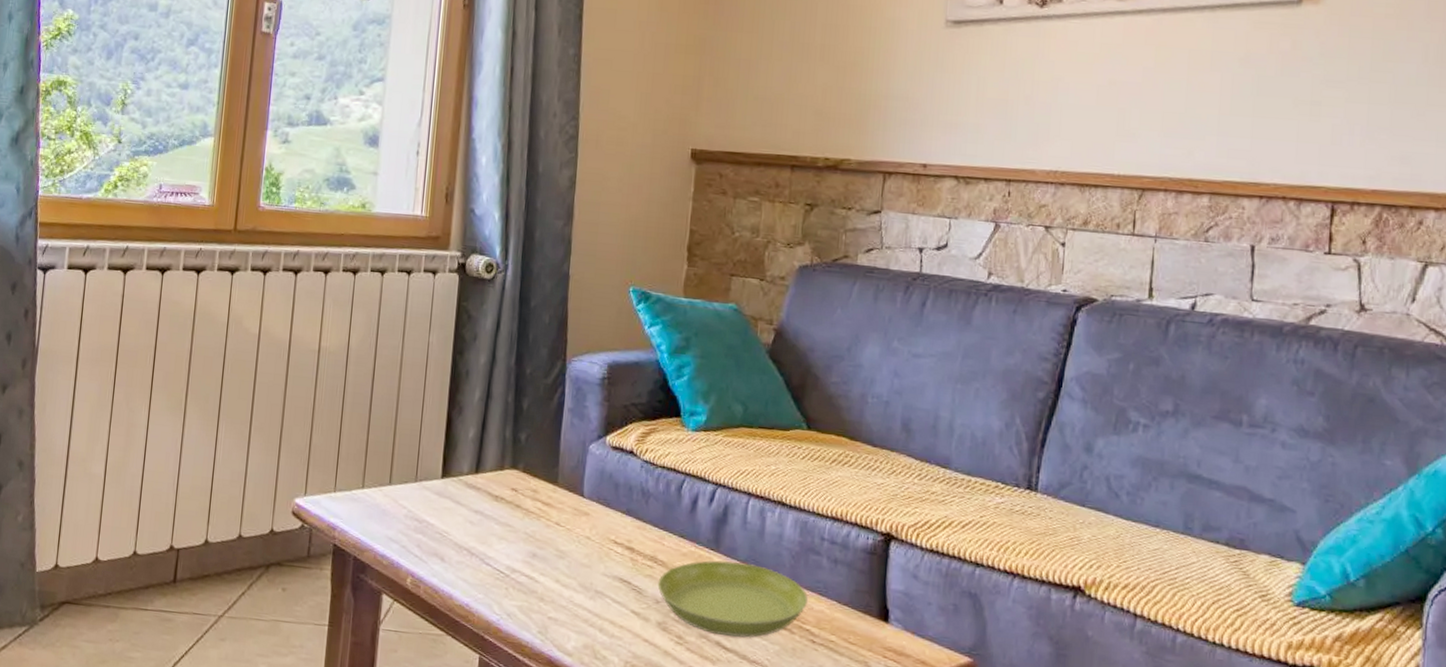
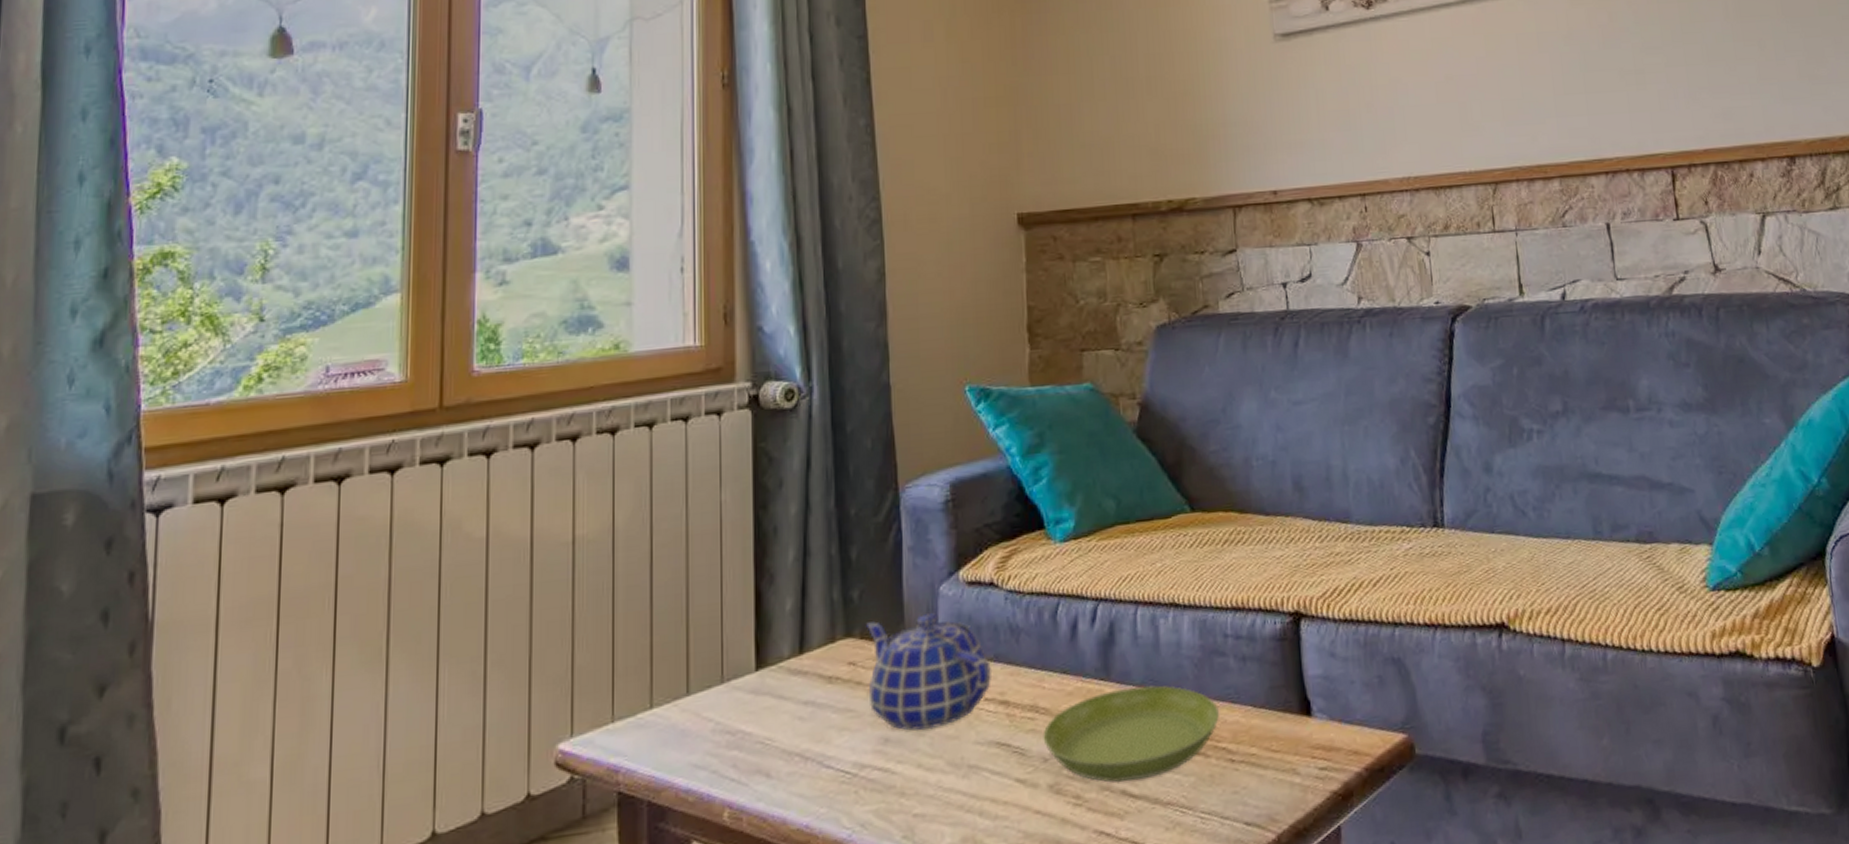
teapot: none [524,460,624,556] -> present [866,613,993,731]

